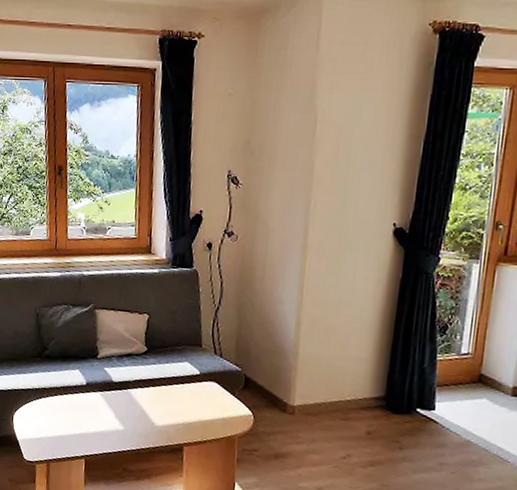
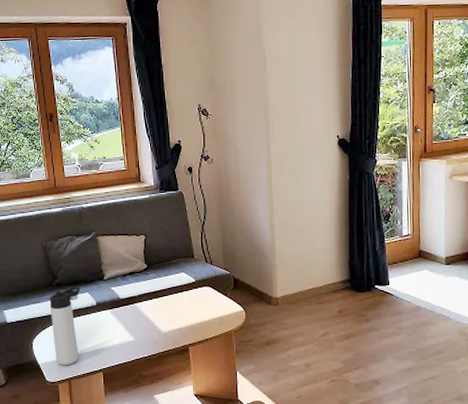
thermos bottle: none [36,360,71,446] -> present [49,286,81,366]

